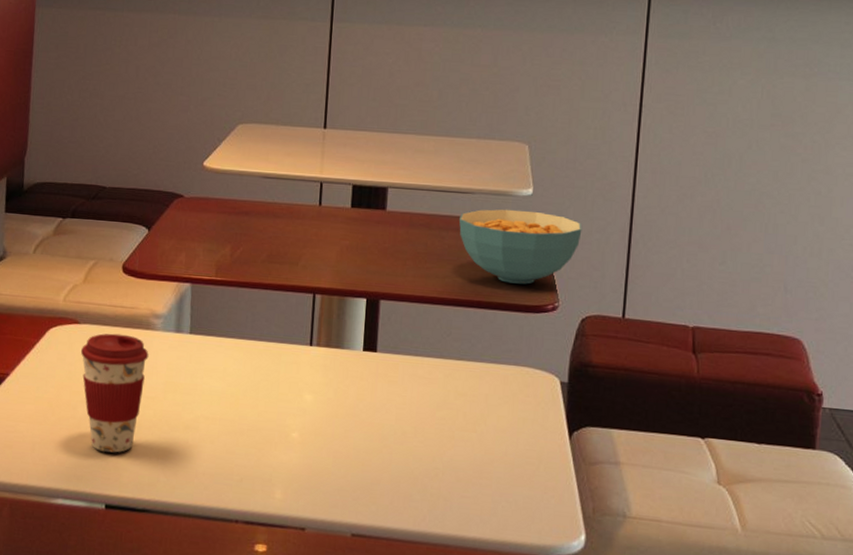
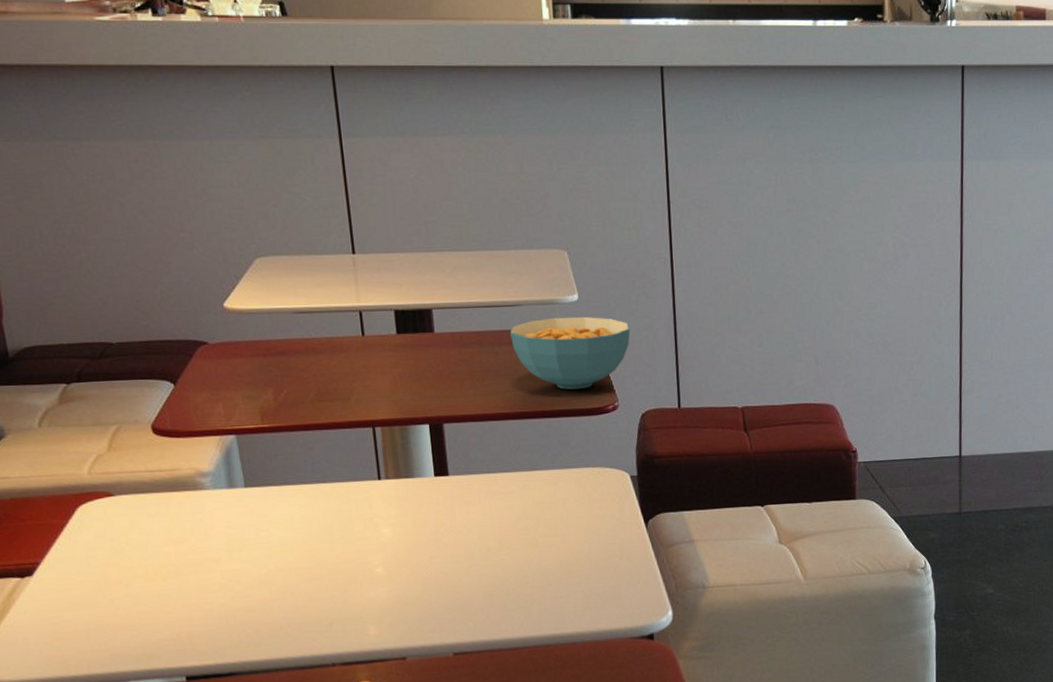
coffee cup: present [80,333,149,453] -> none [121,499,205,624]

